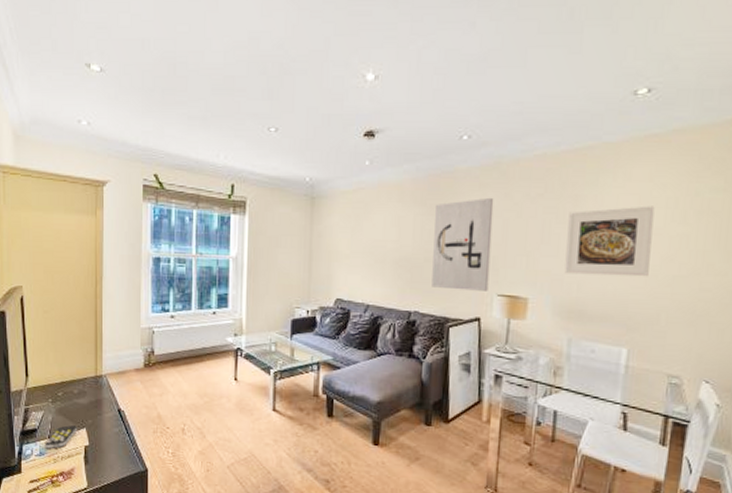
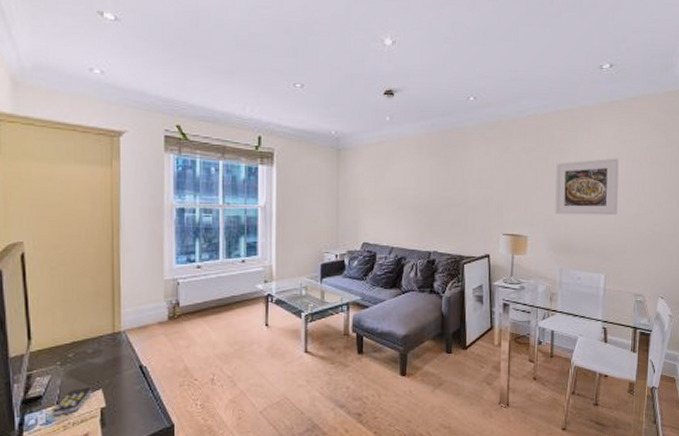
wall art: present [431,197,494,291] -> none [448,150,497,231]

